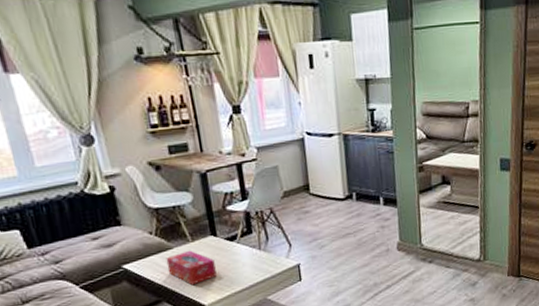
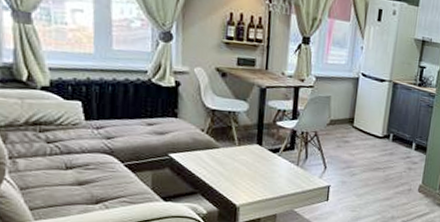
tissue box: present [165,250,217,286] -> none [209,153,254,185]

